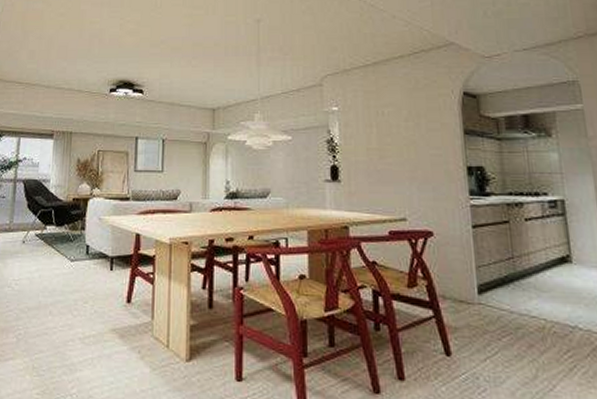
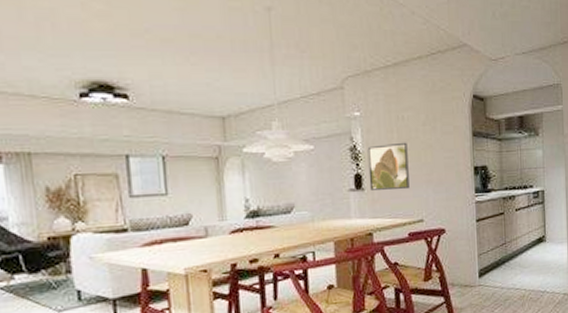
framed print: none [345,137,390,185] -> present [367,142,410,190]

